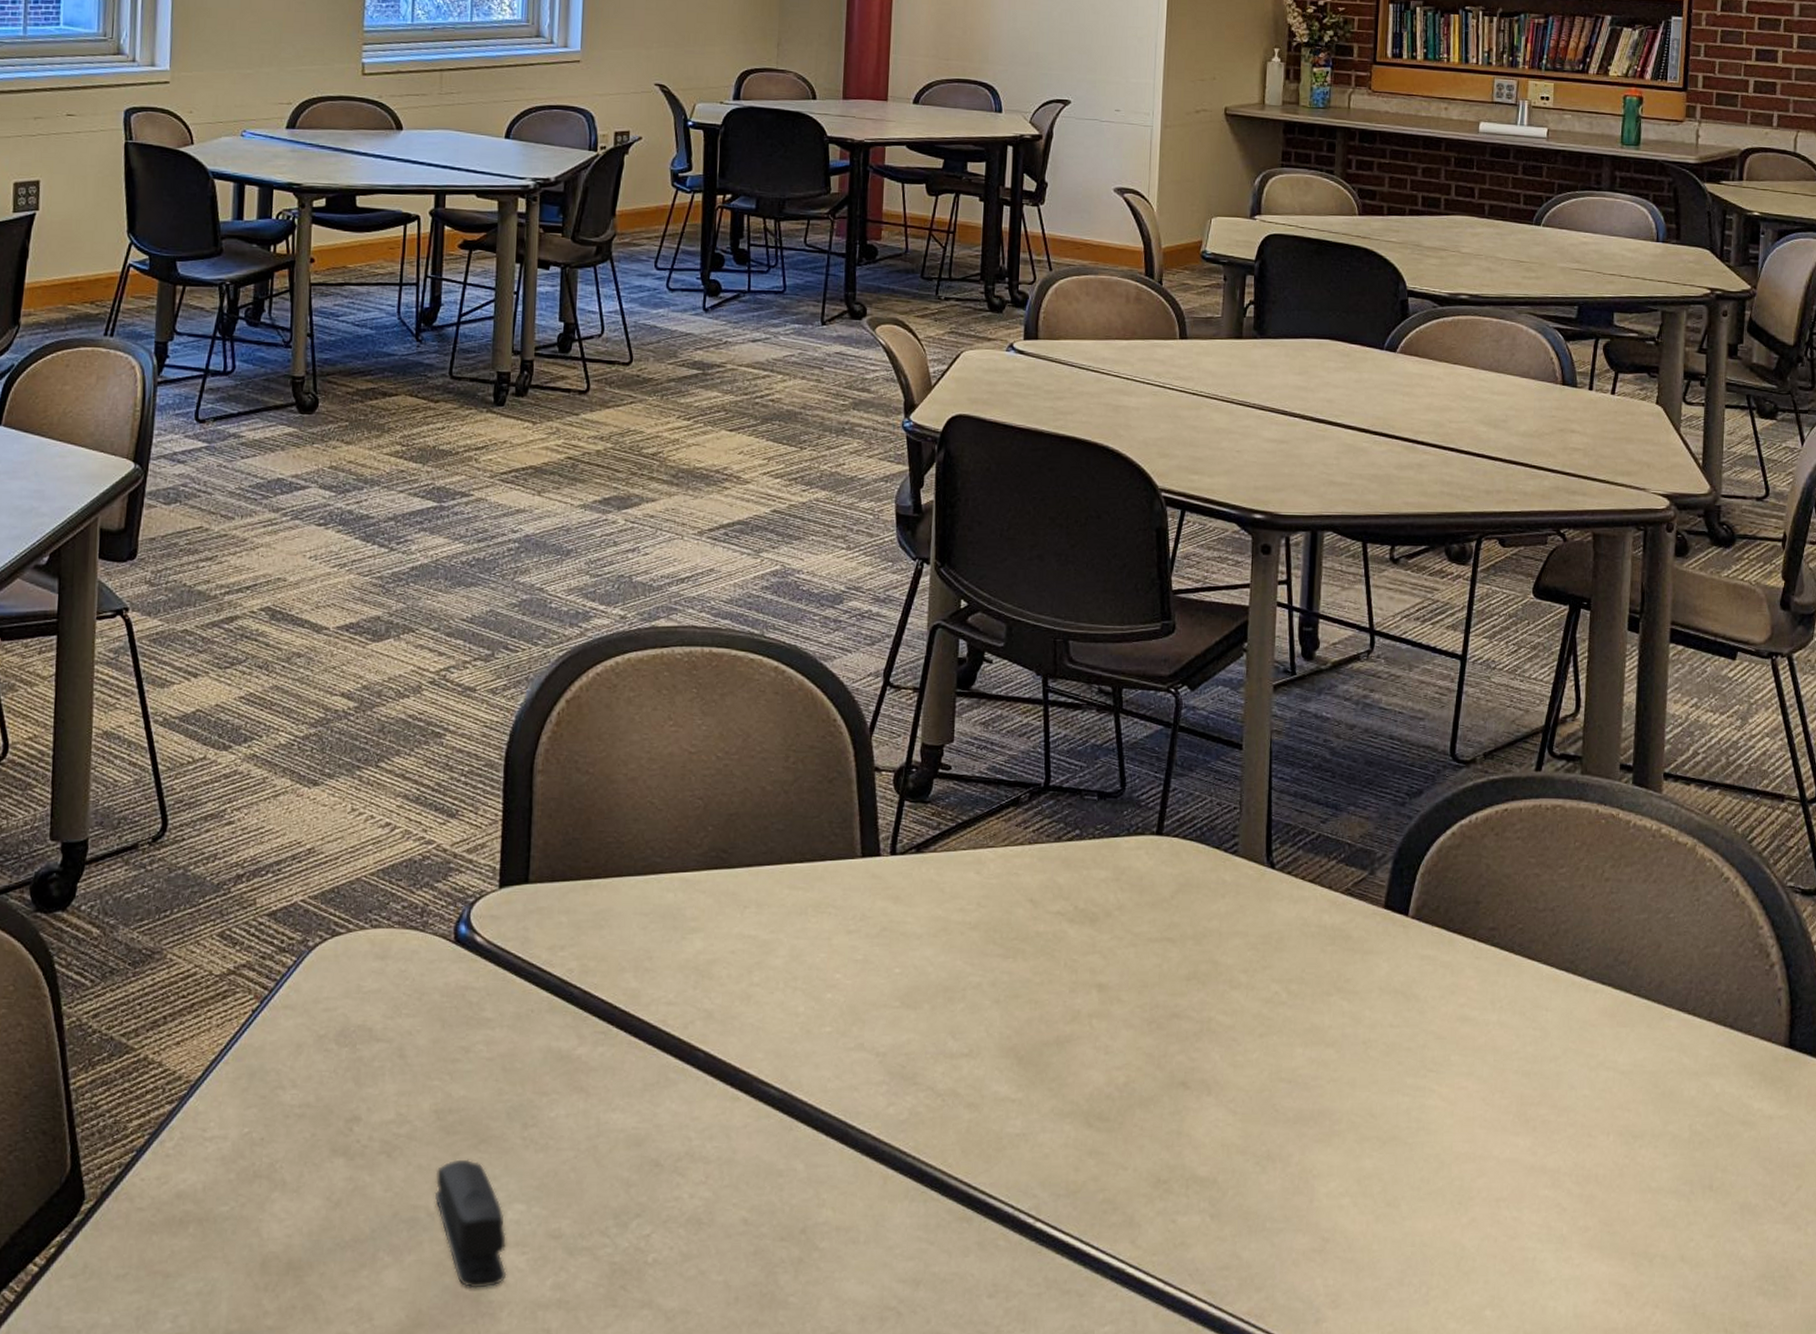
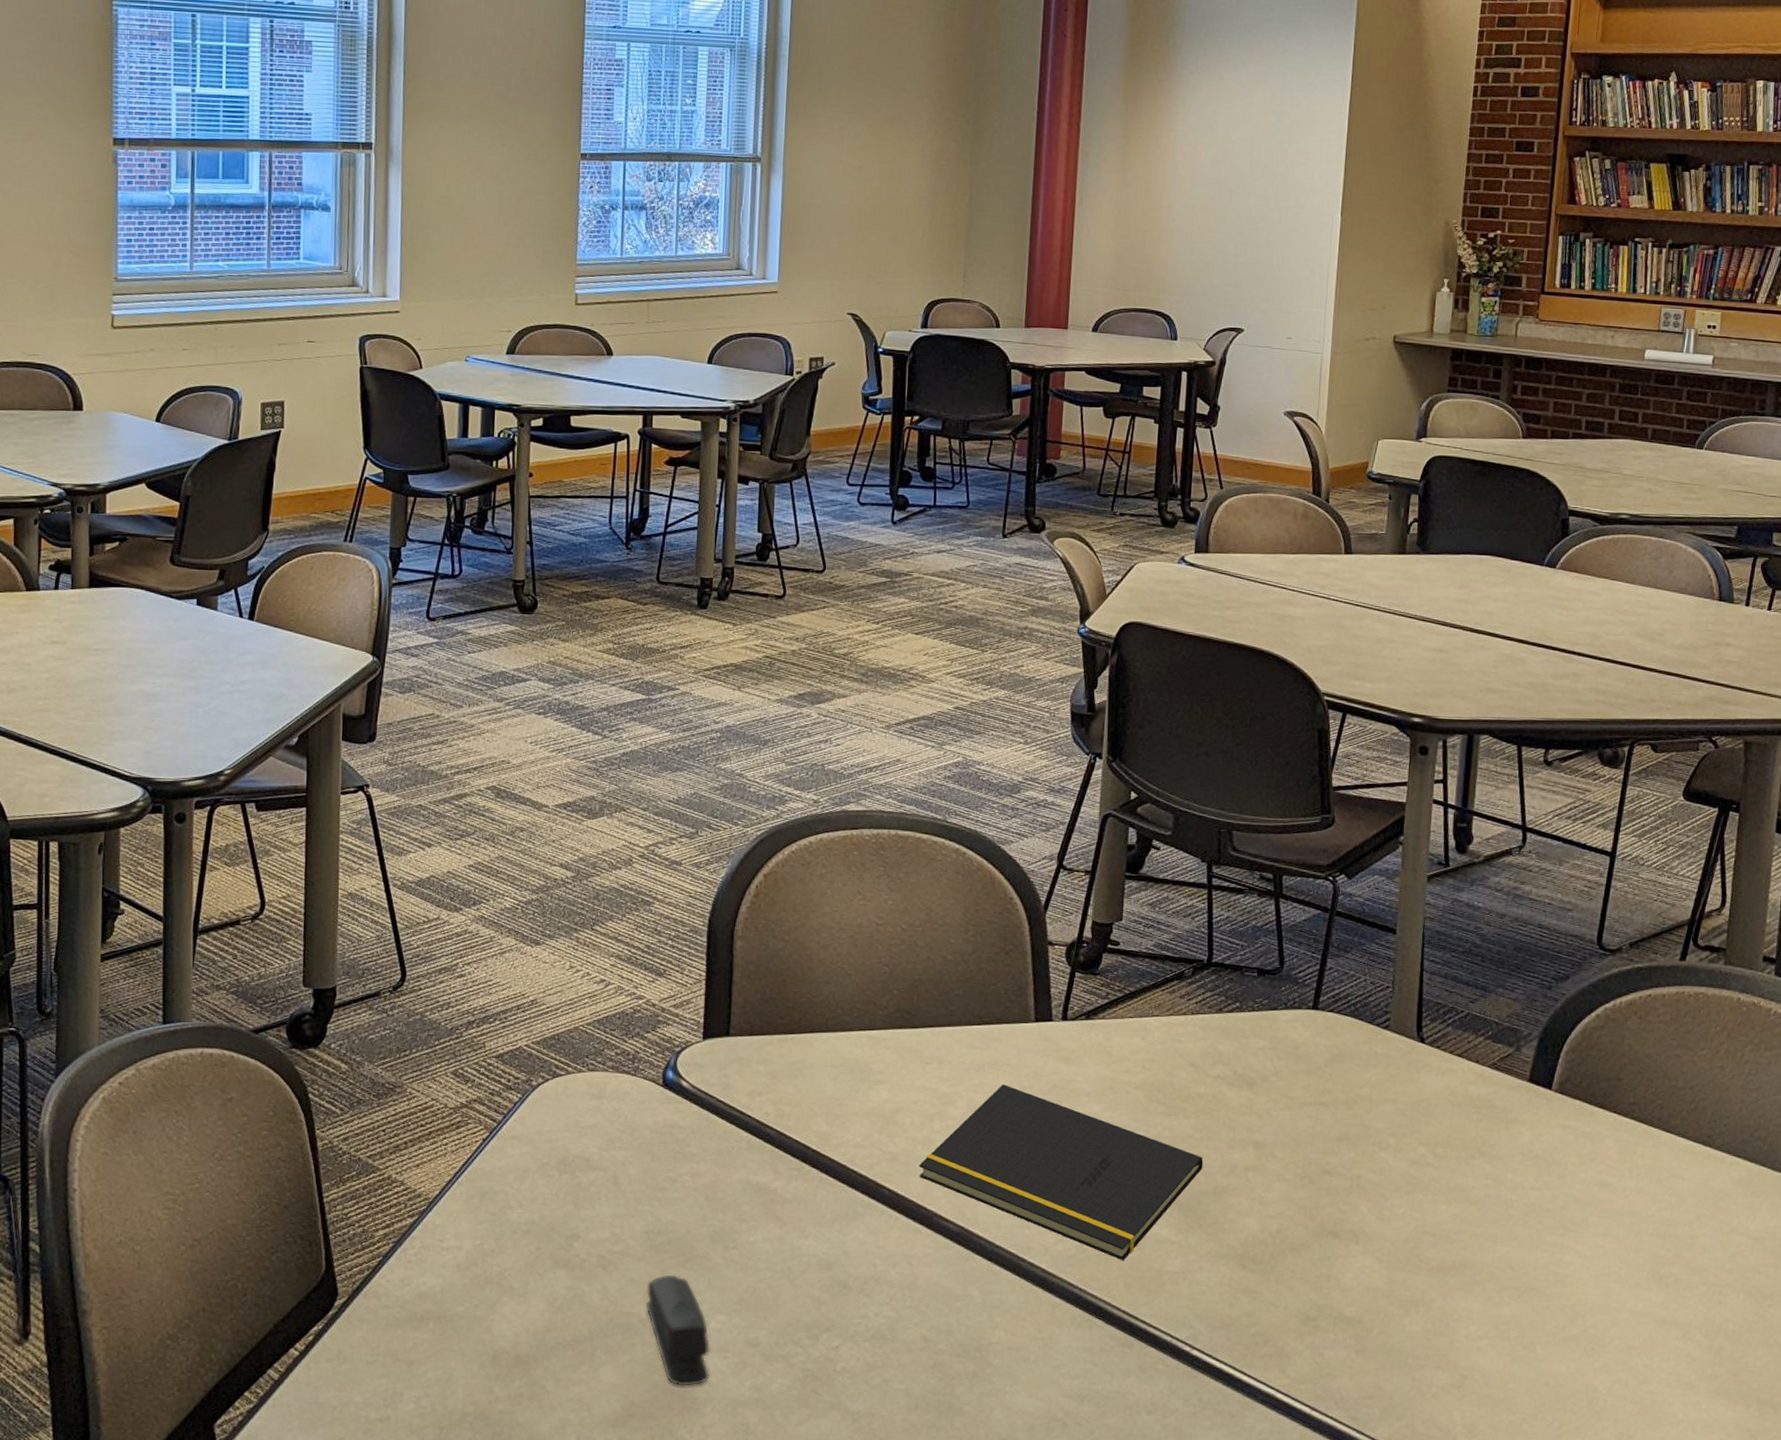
notepad: none [737,929,1044,1124] -> present [919,1084,1204,1261]

